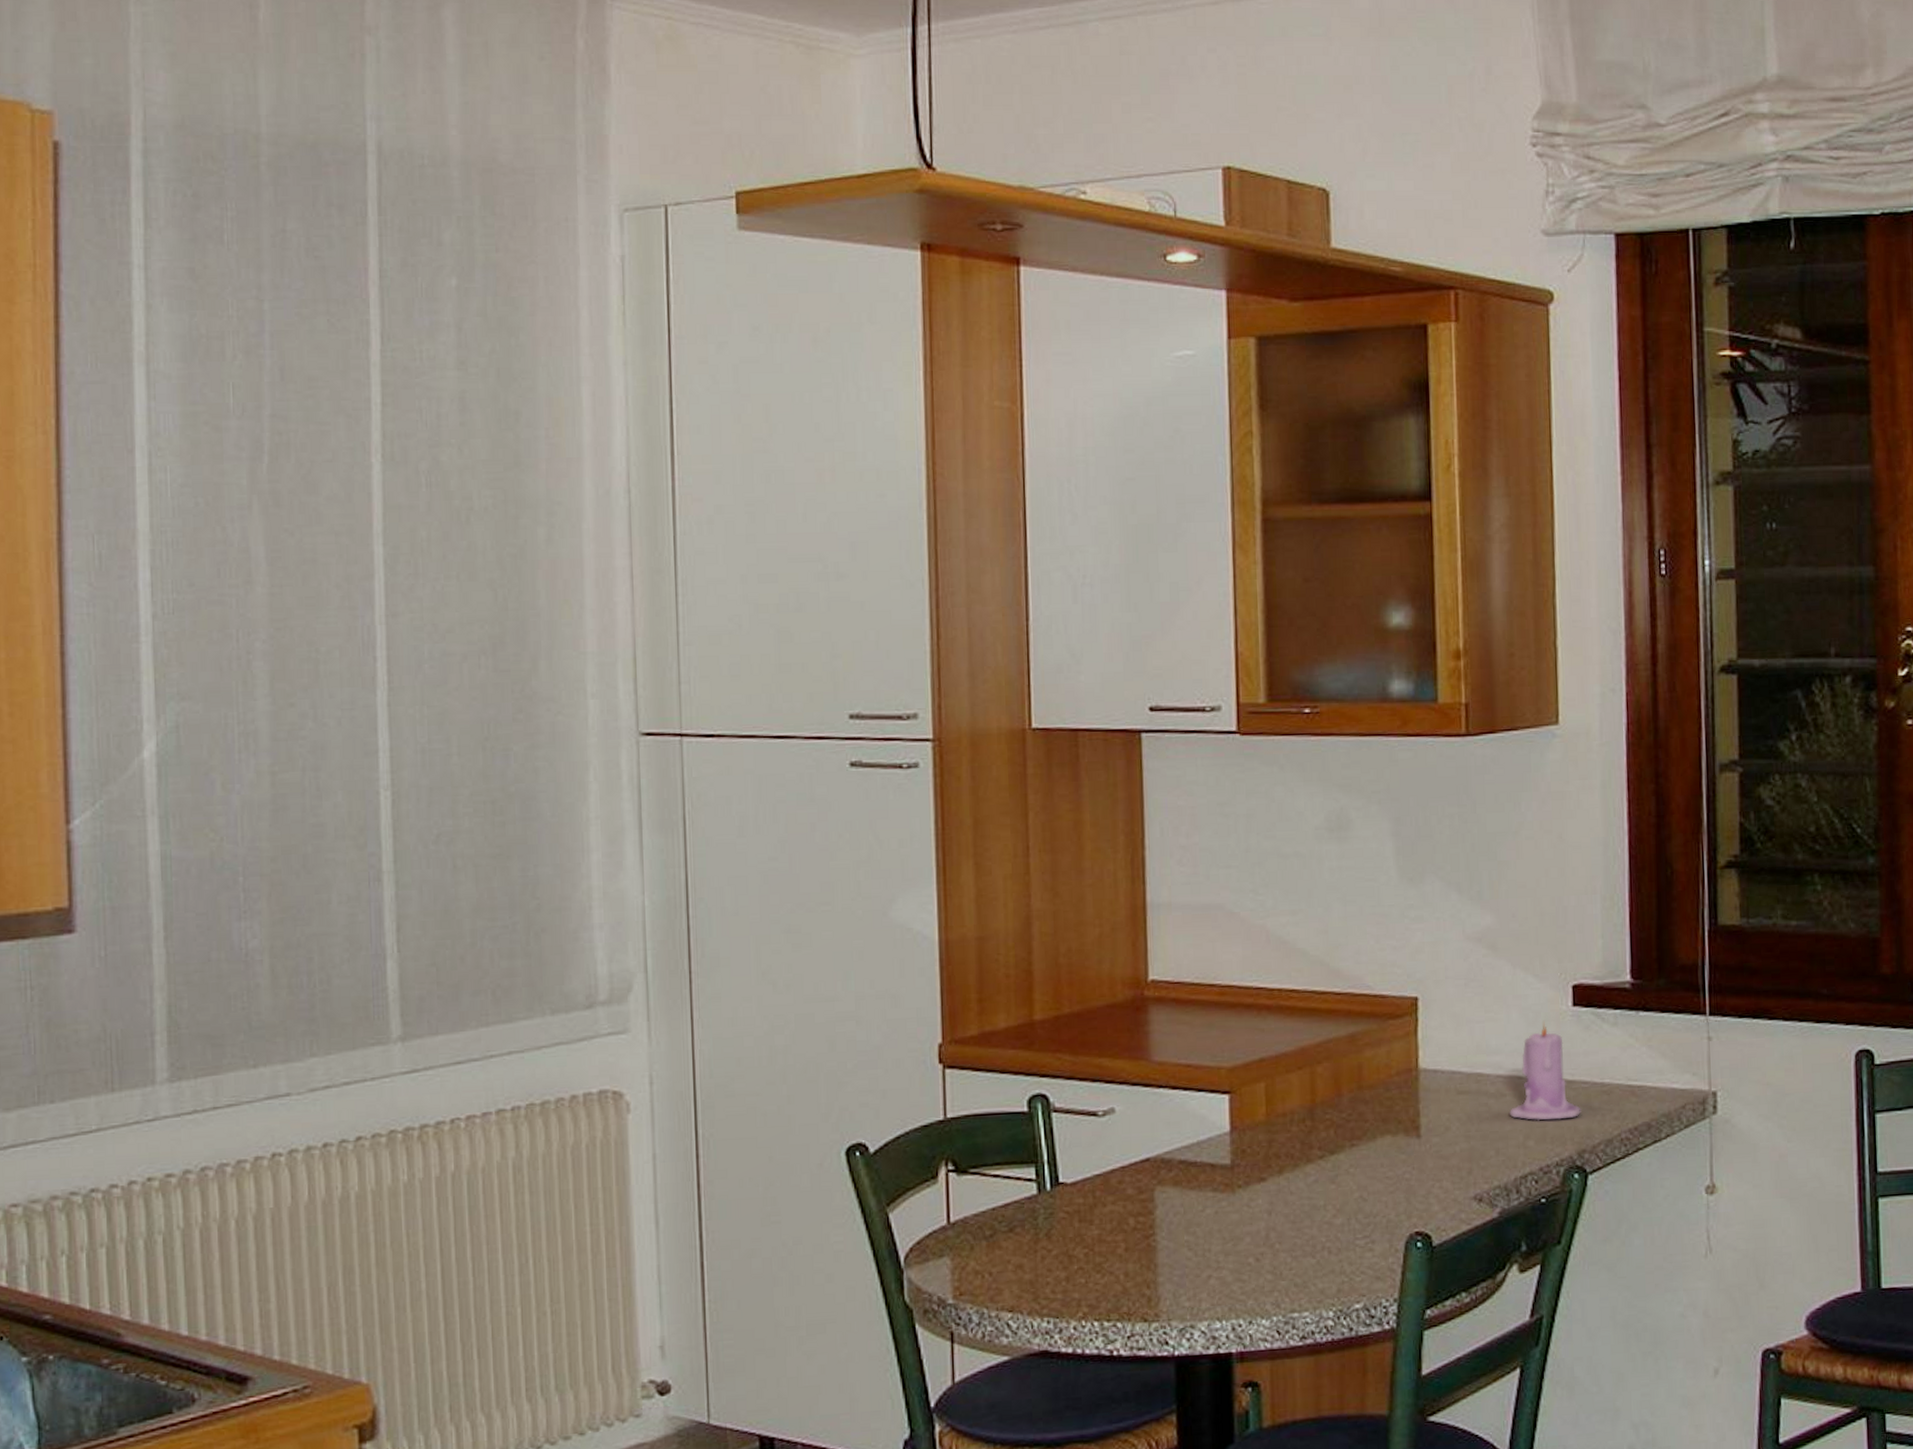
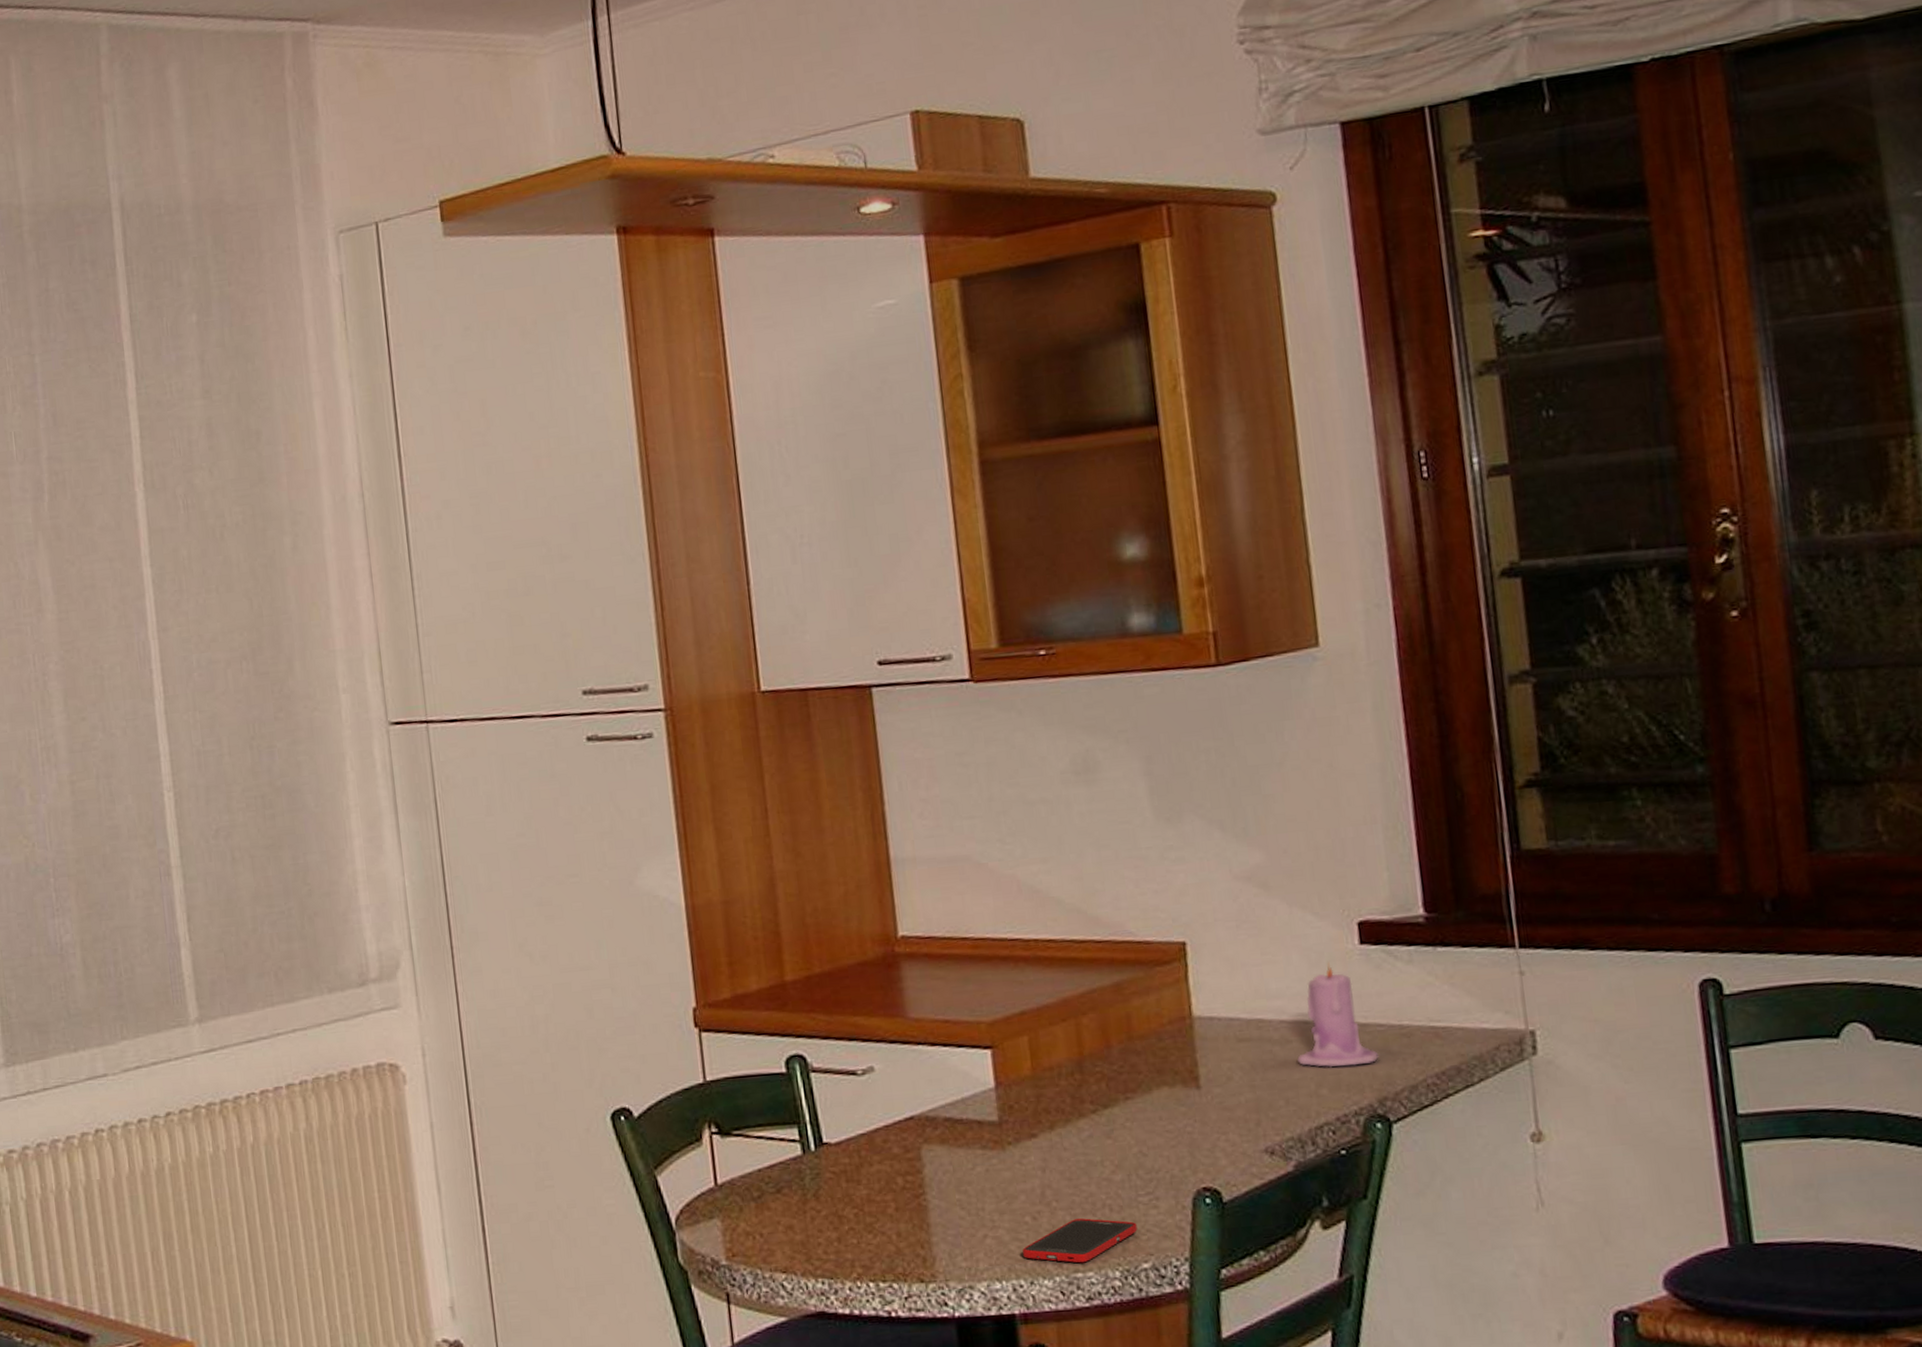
cell phone: none [1244,1260,1353,1304] -> present [1023,1218,1138,1263]

